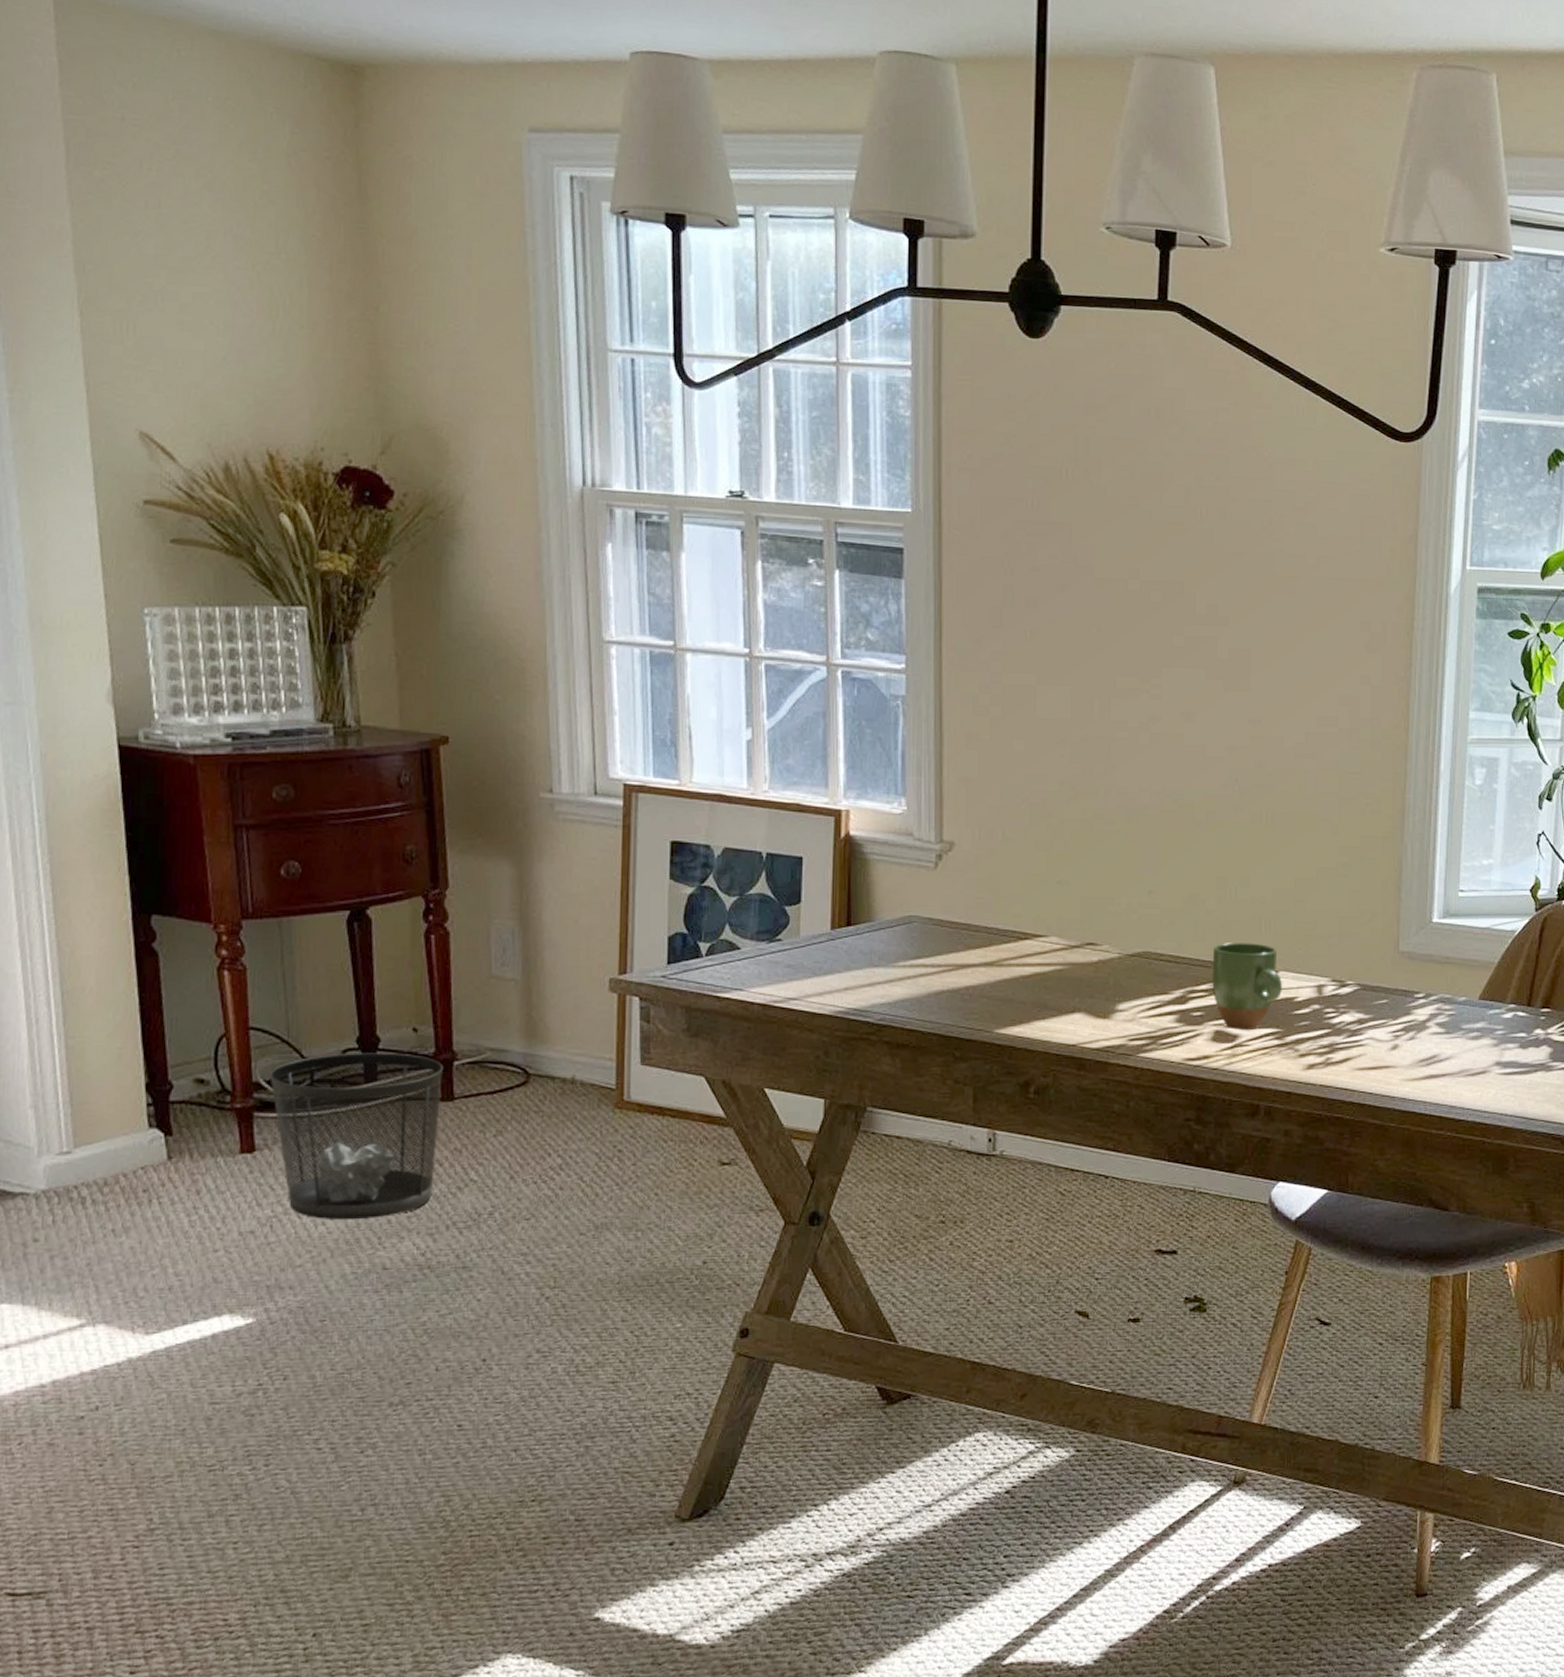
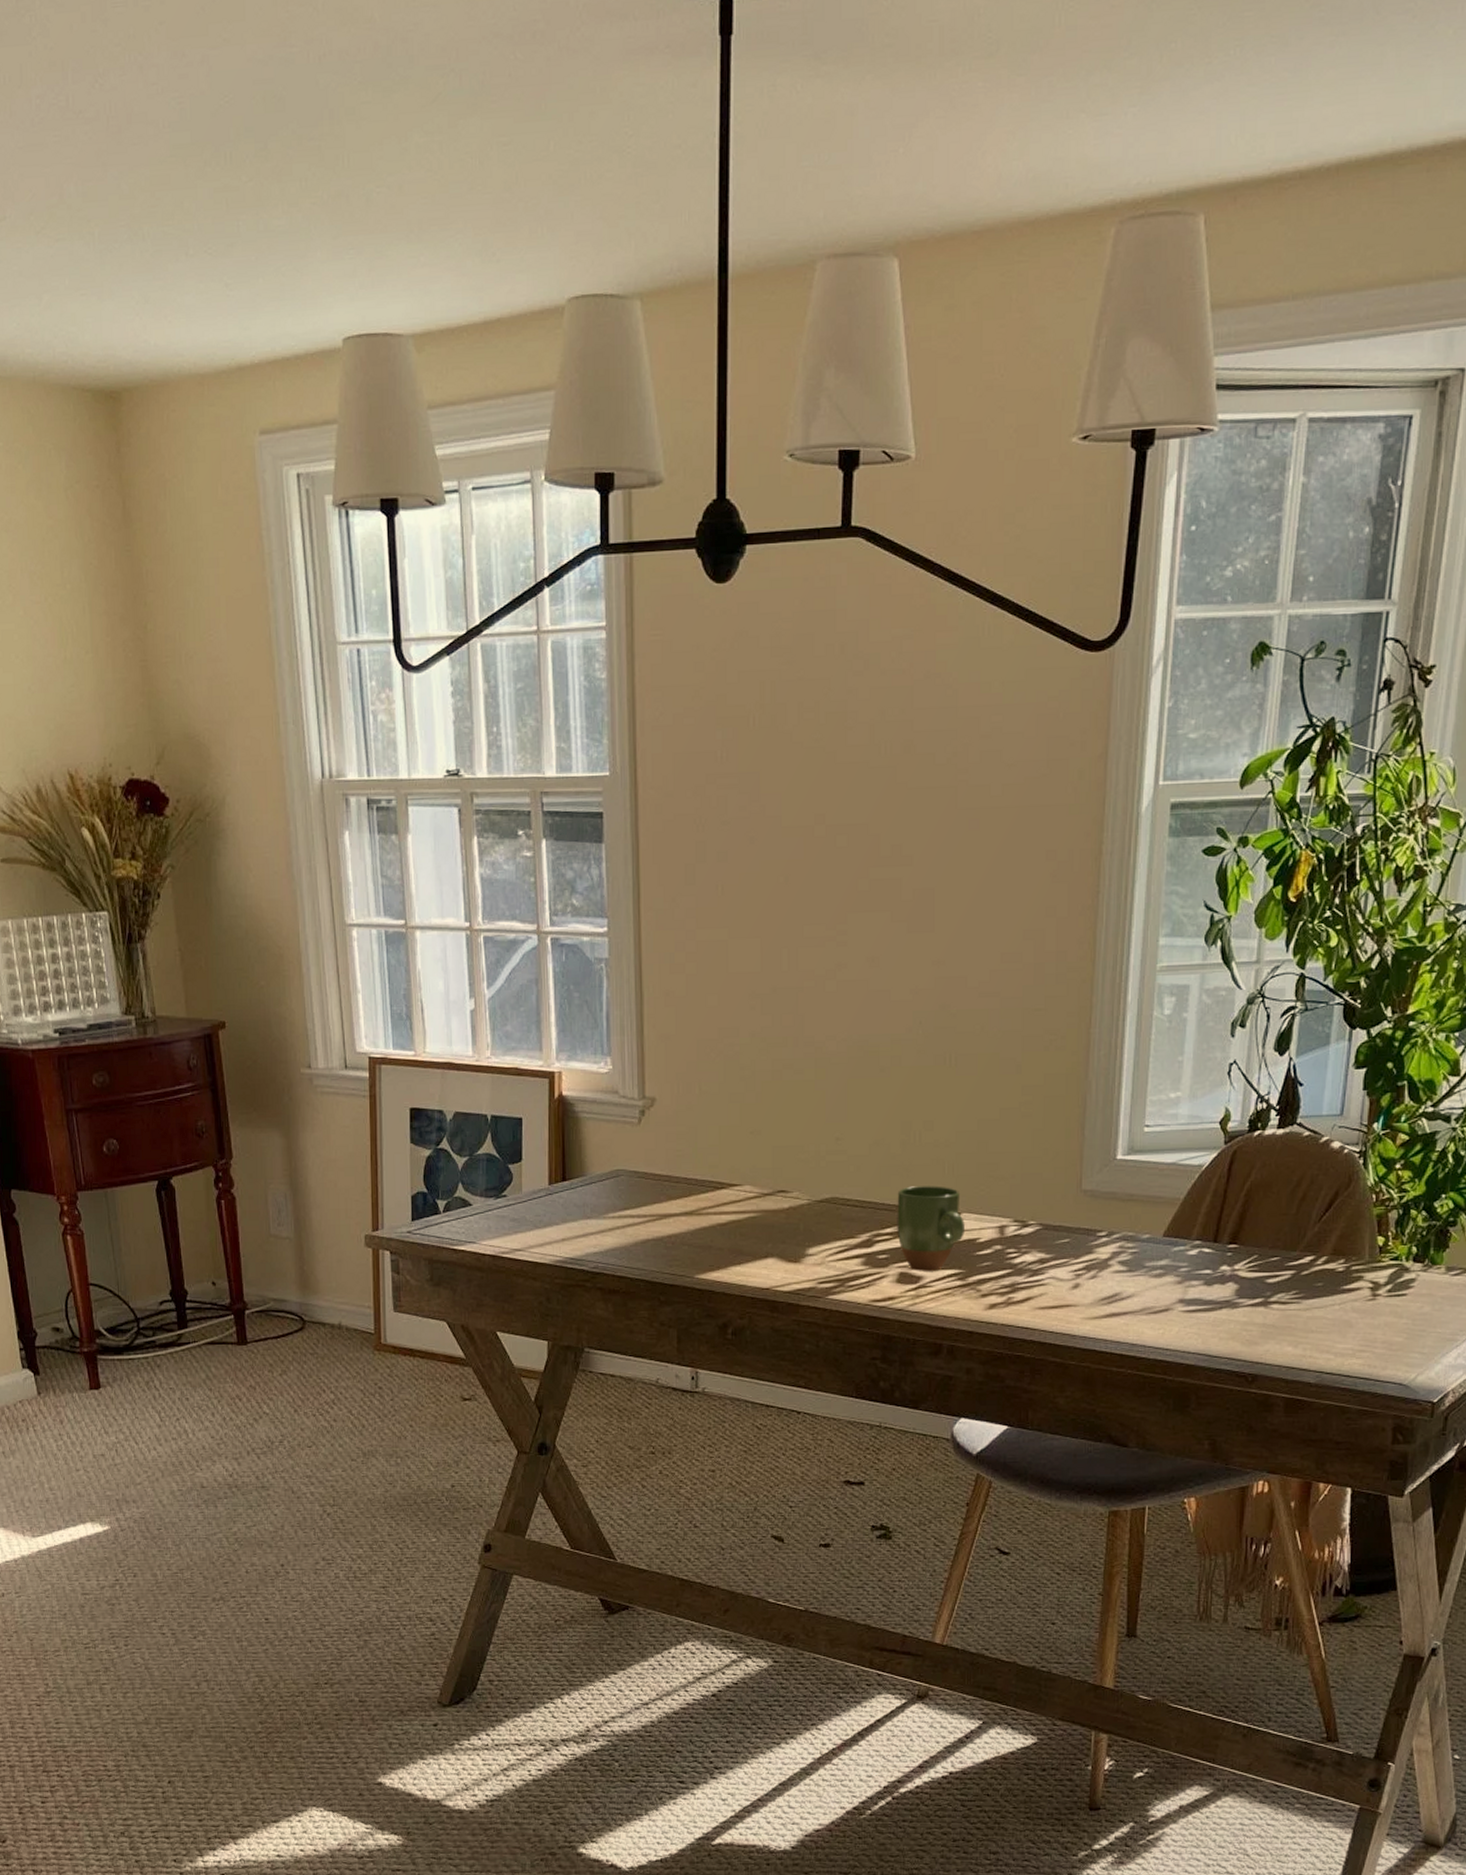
waste bin: present [269,1053,444,1220] -> none [107,1303,238,1446]

